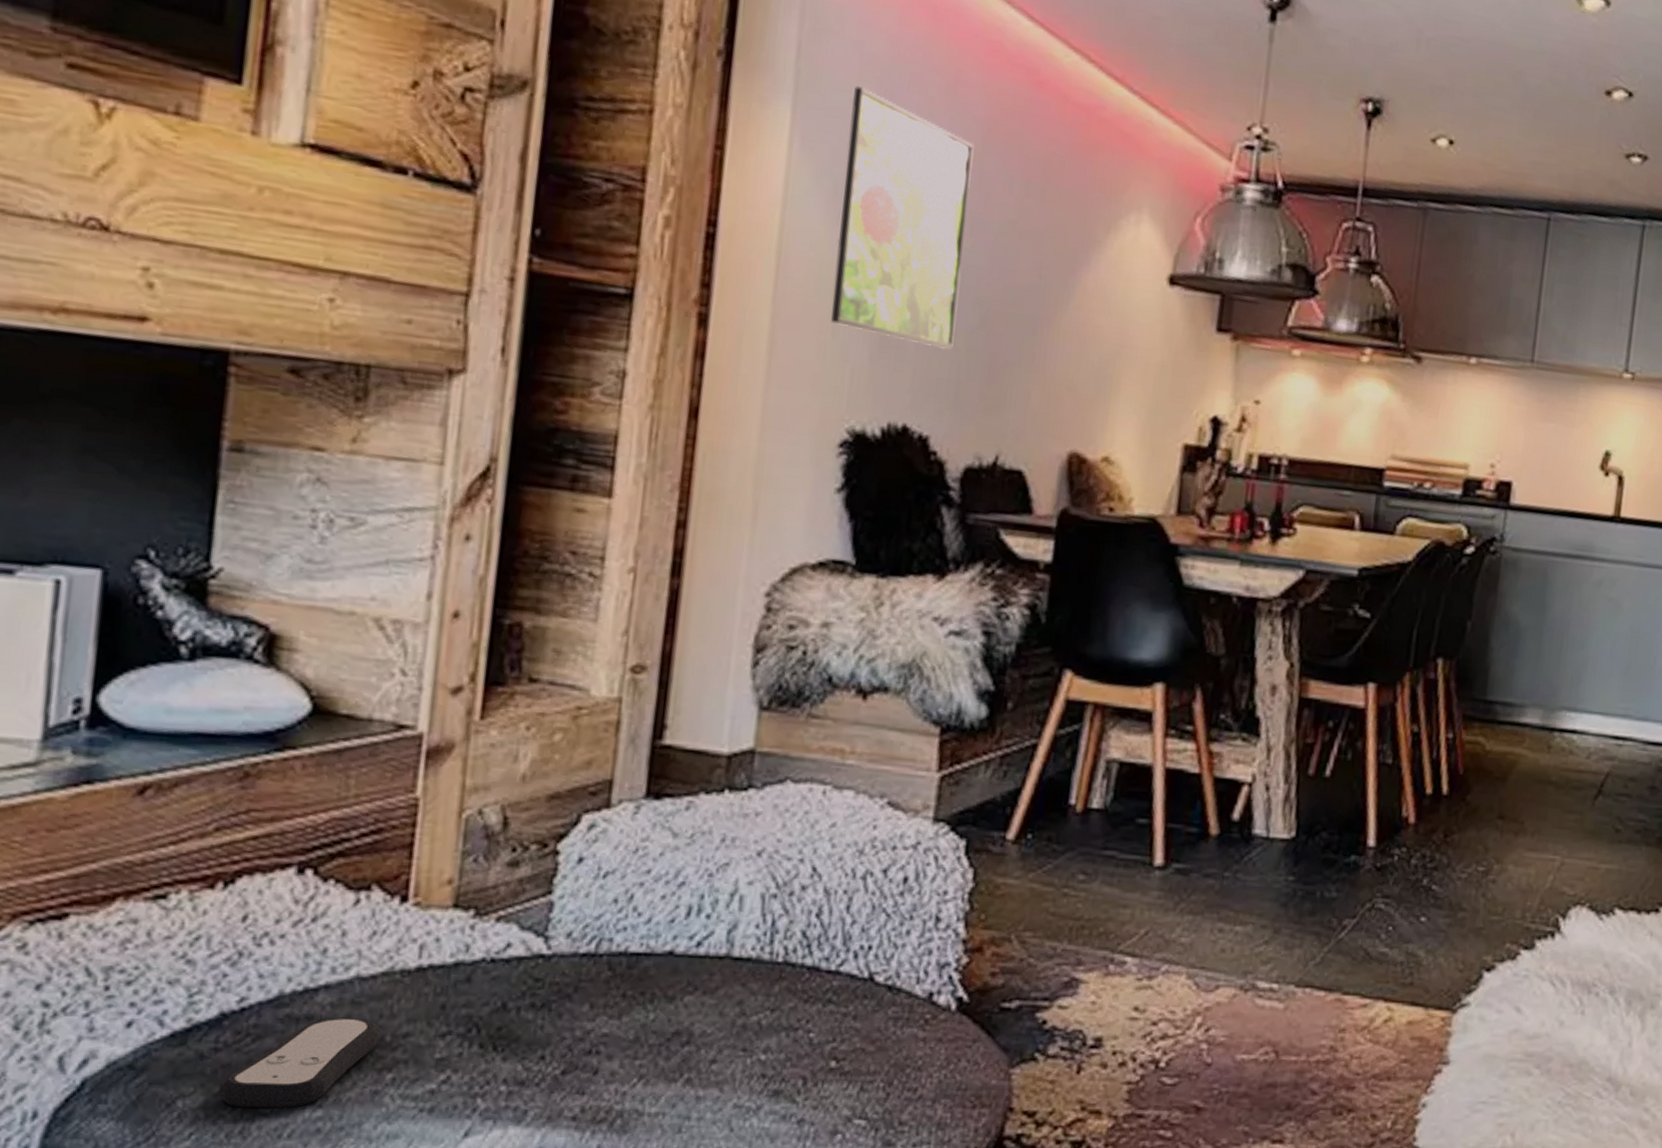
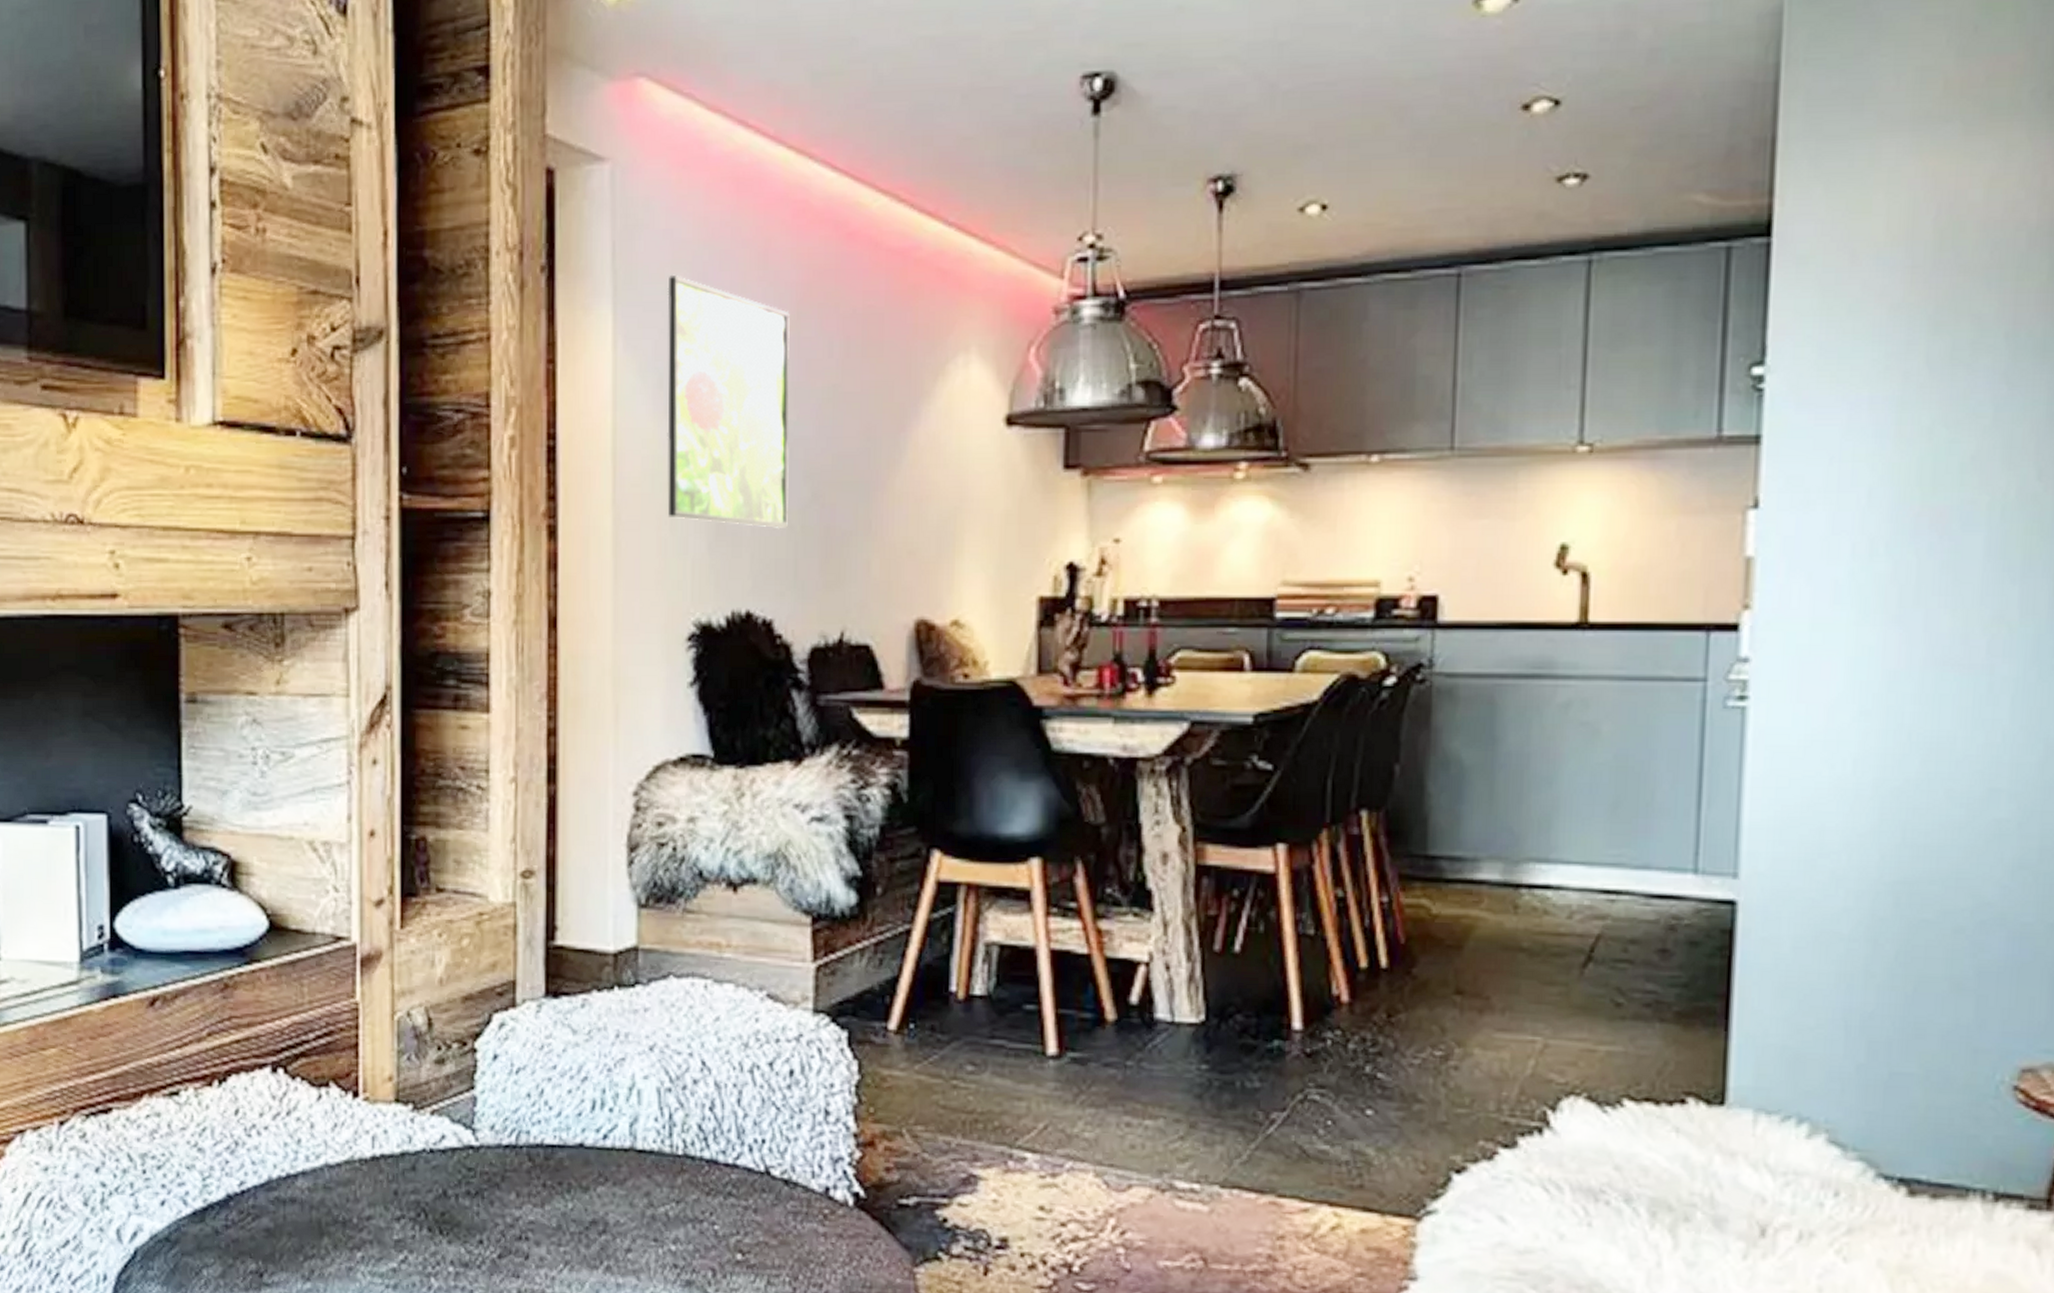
remote control: present [218,1017,382,1109] -> none [231,1200,350,1280]

